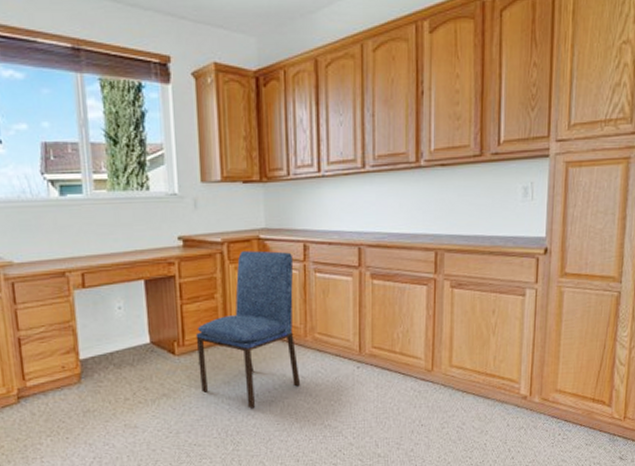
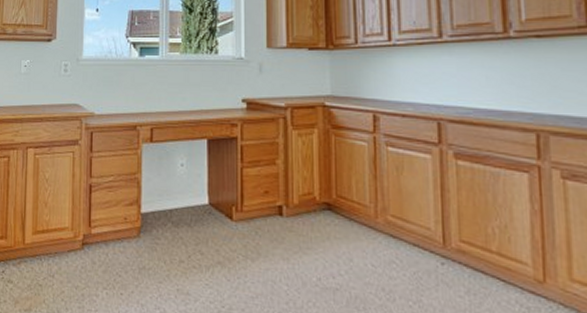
dining chair: present [195,250,301,409] -> none [255,118,372,295]

